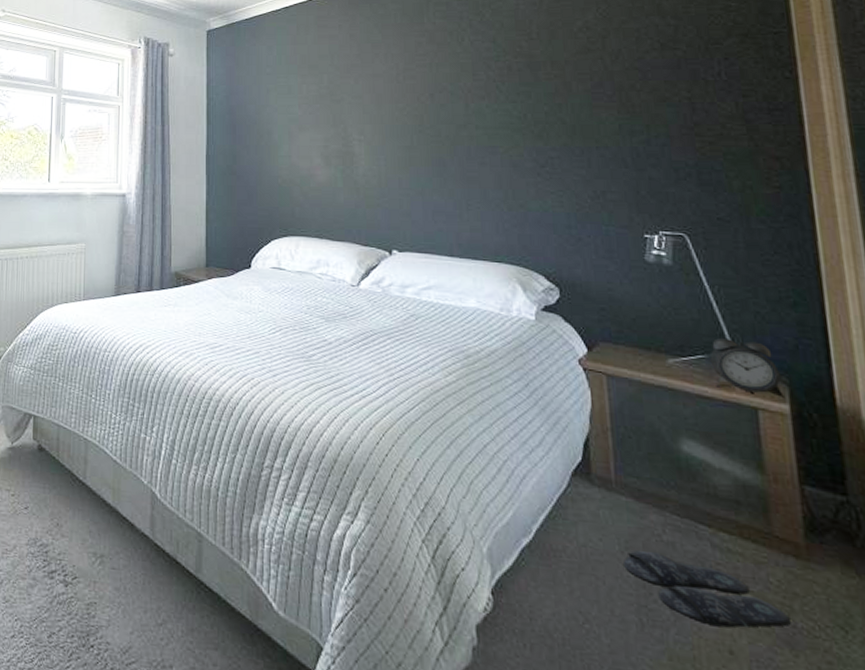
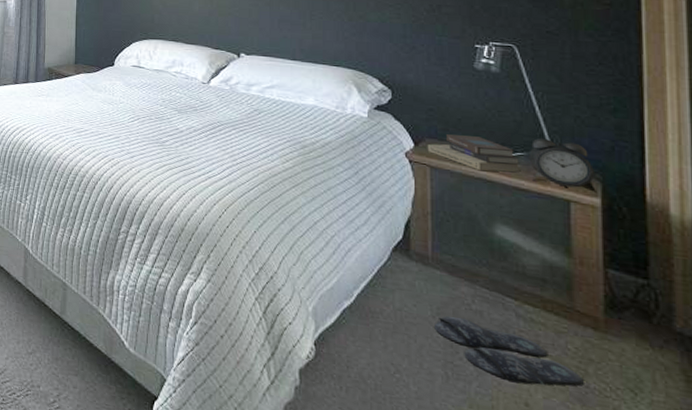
books: none [601,335,702,378] -> present [427,133,519,172]

